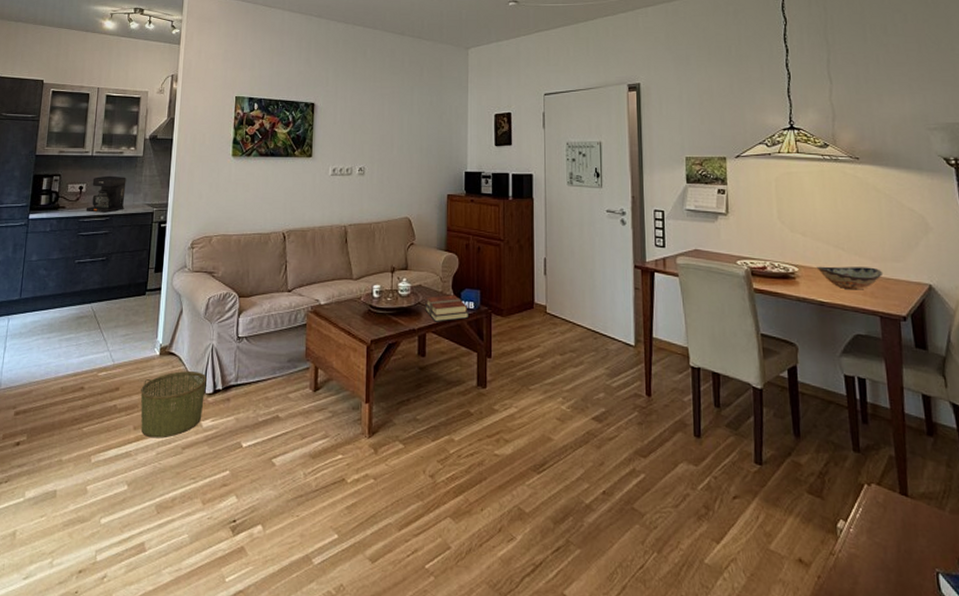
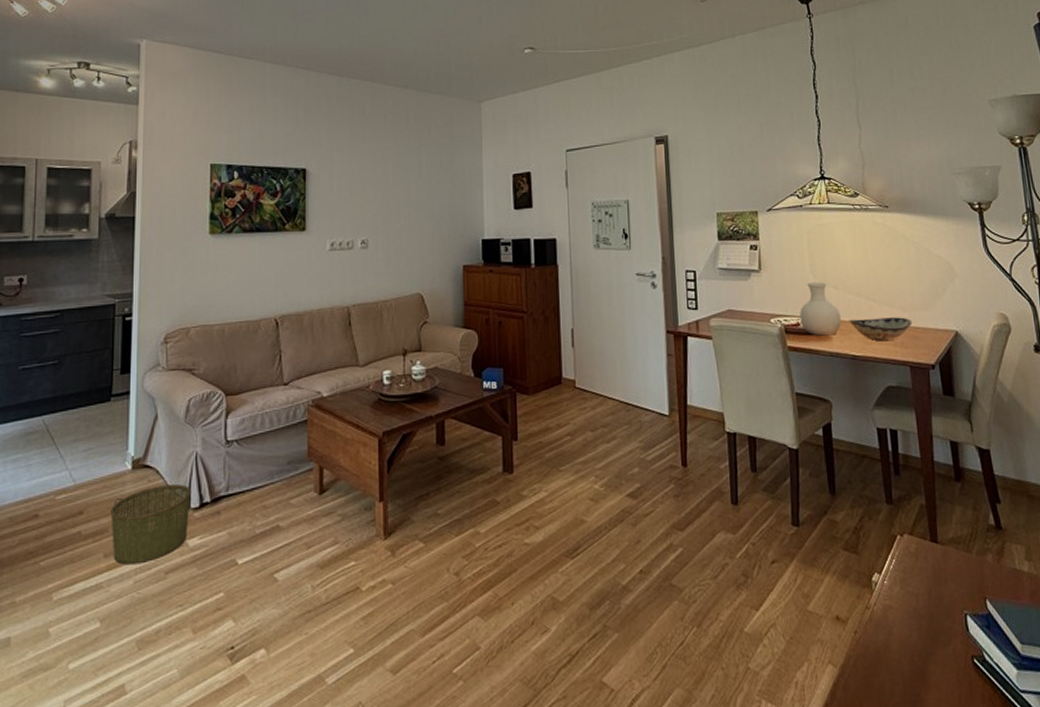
coffee maker: present [86,175,127,213] -> none [28,263,79,309]
books: present [425,295,469,322] -> none [443,375,492,407]
vase: none [766,228,809,281] -> present [800,282,842,336]

